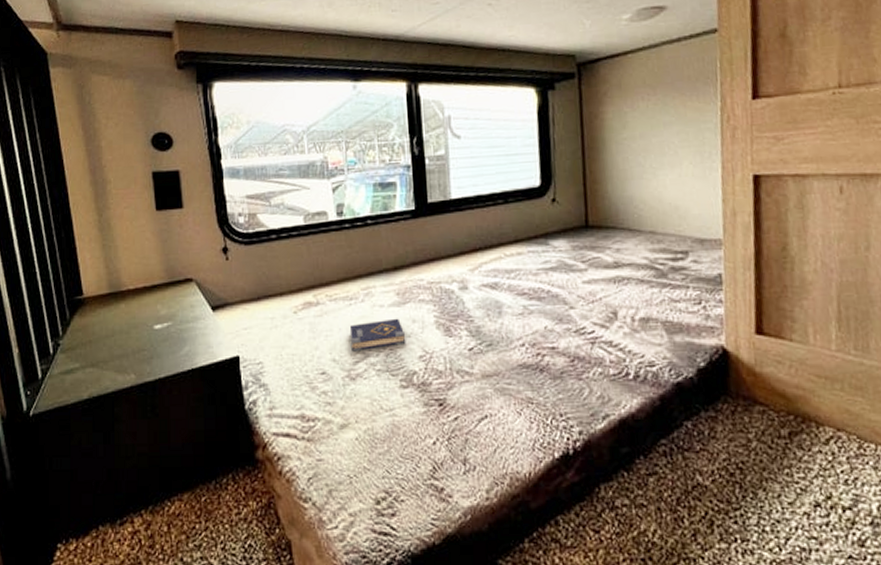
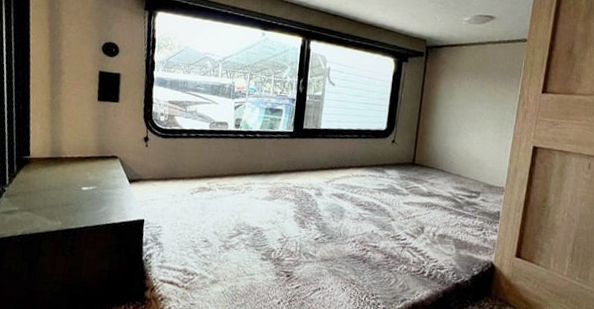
book: present [349,318,406,352] -> none [229,208,271,229]

